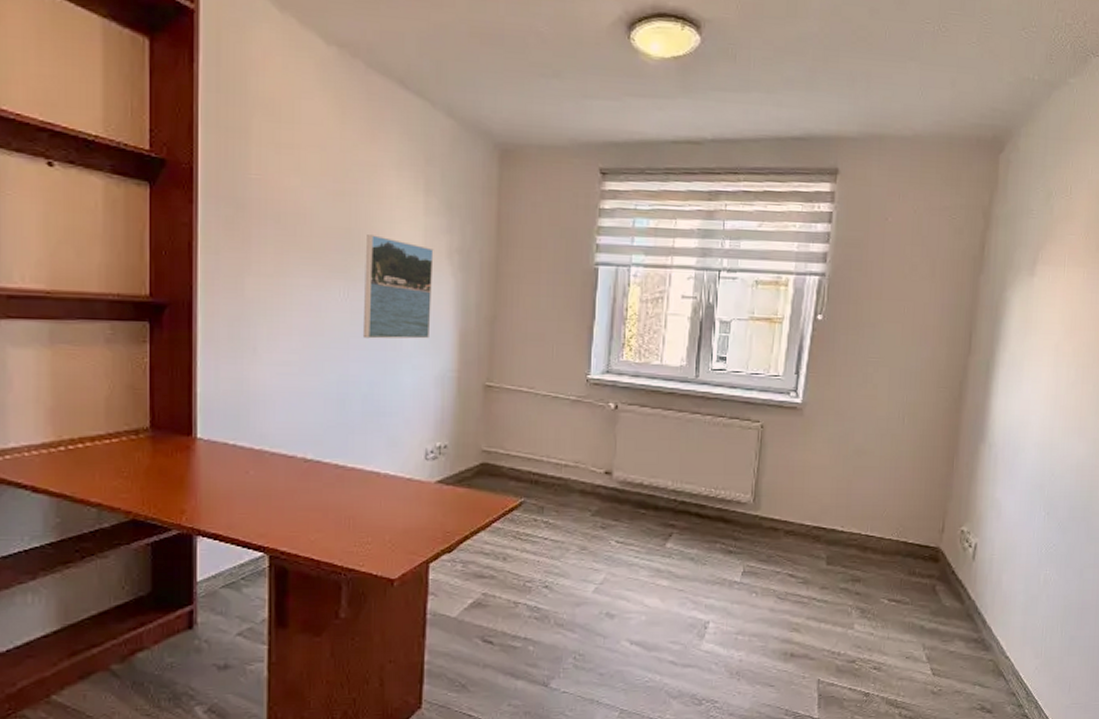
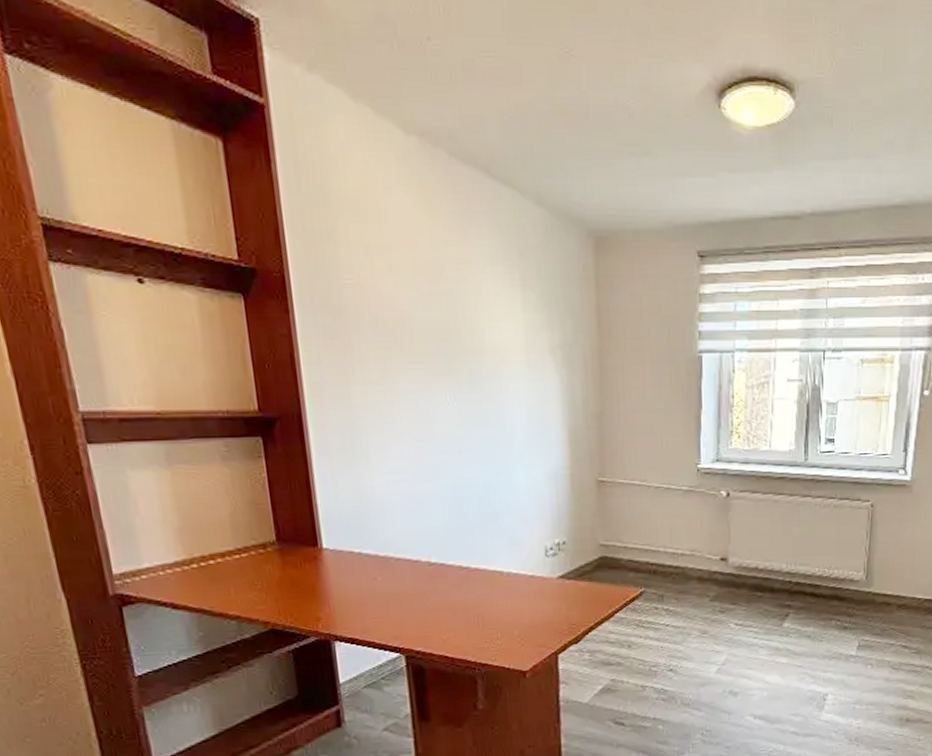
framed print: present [362,235,434,339] -> none [467,335,539,441]

